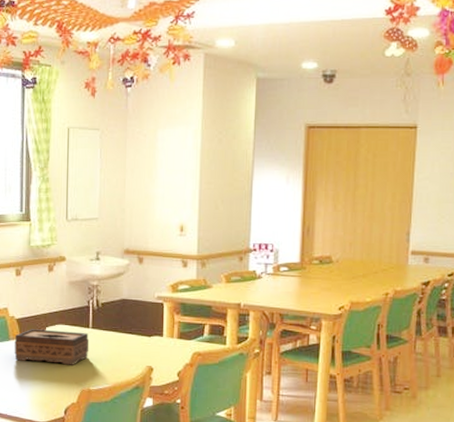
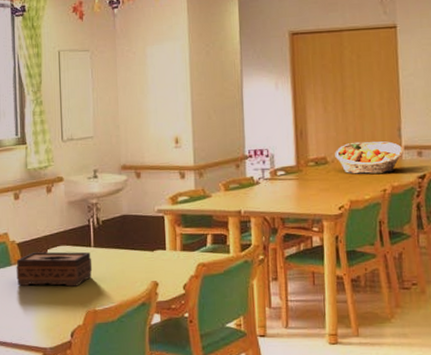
fruit basket: none [340,243,410,277] -> present [335,141,404,174]

